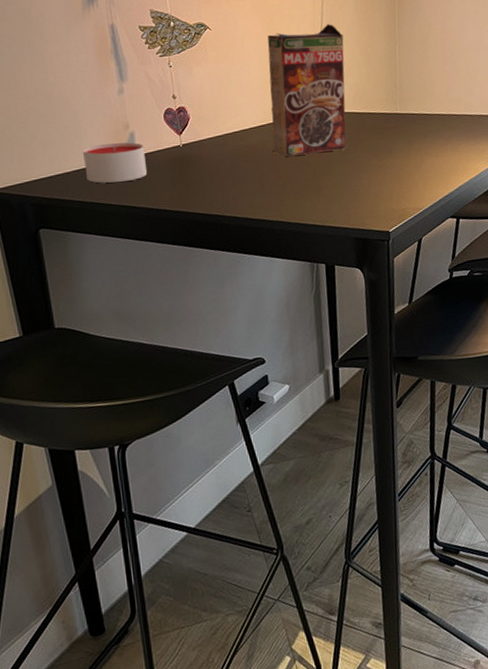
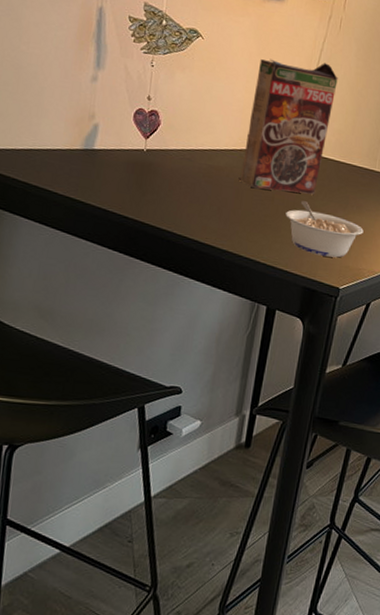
candle: present [82,142,148,184] -> none [37,127,106,174]
legume: none [323,157,400,205] -> present [285,201,364,258]

